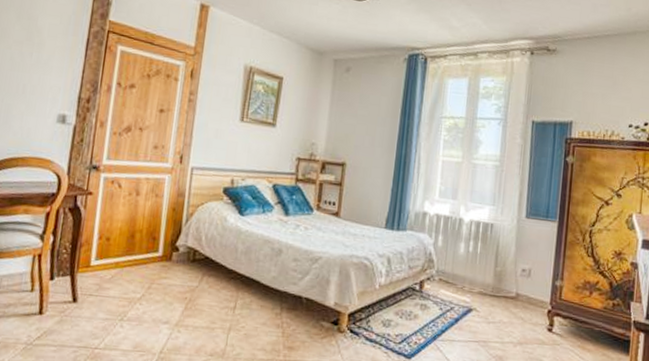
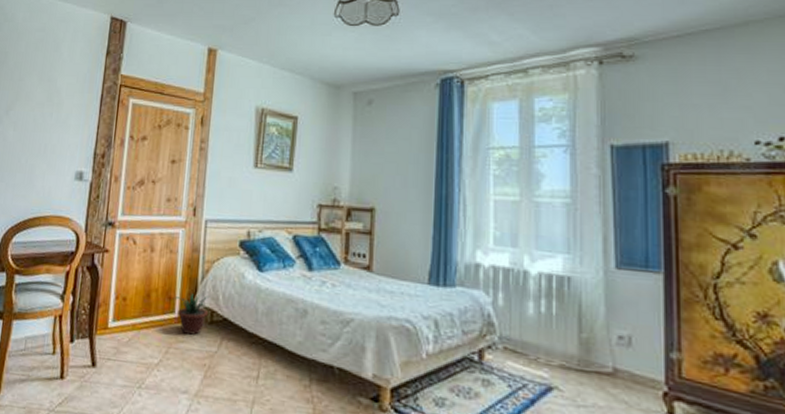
potted plant: none [156,235,194,272] -> present [172,294,210,335]

